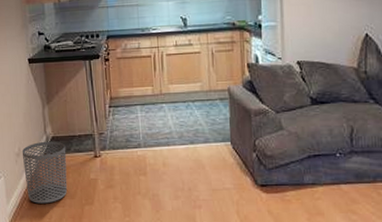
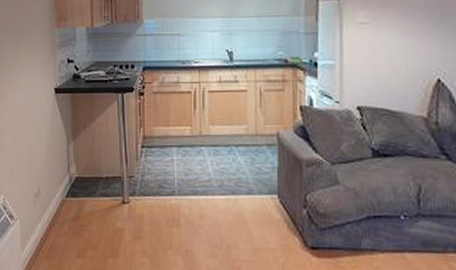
waste bin: present [22,141,68,204] -> none [41,181,91,254]

